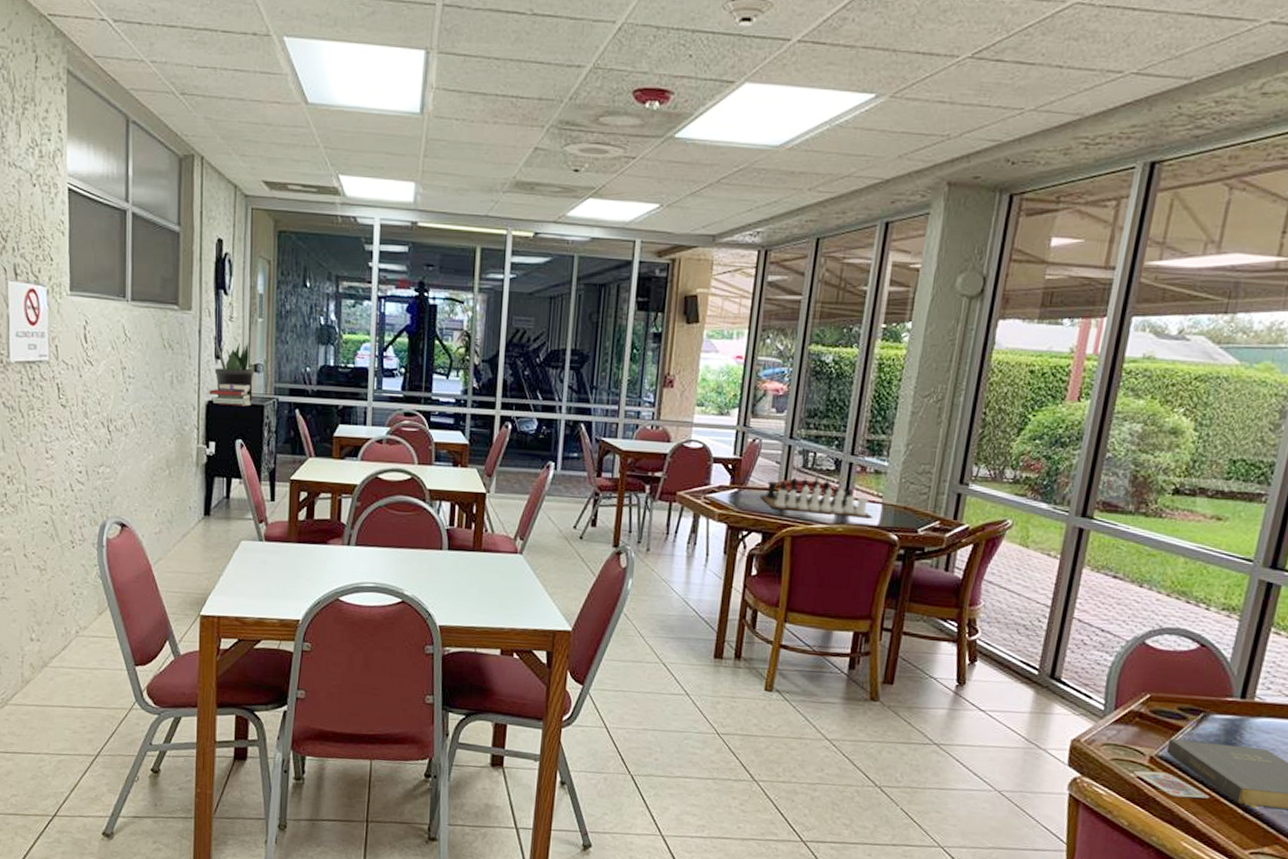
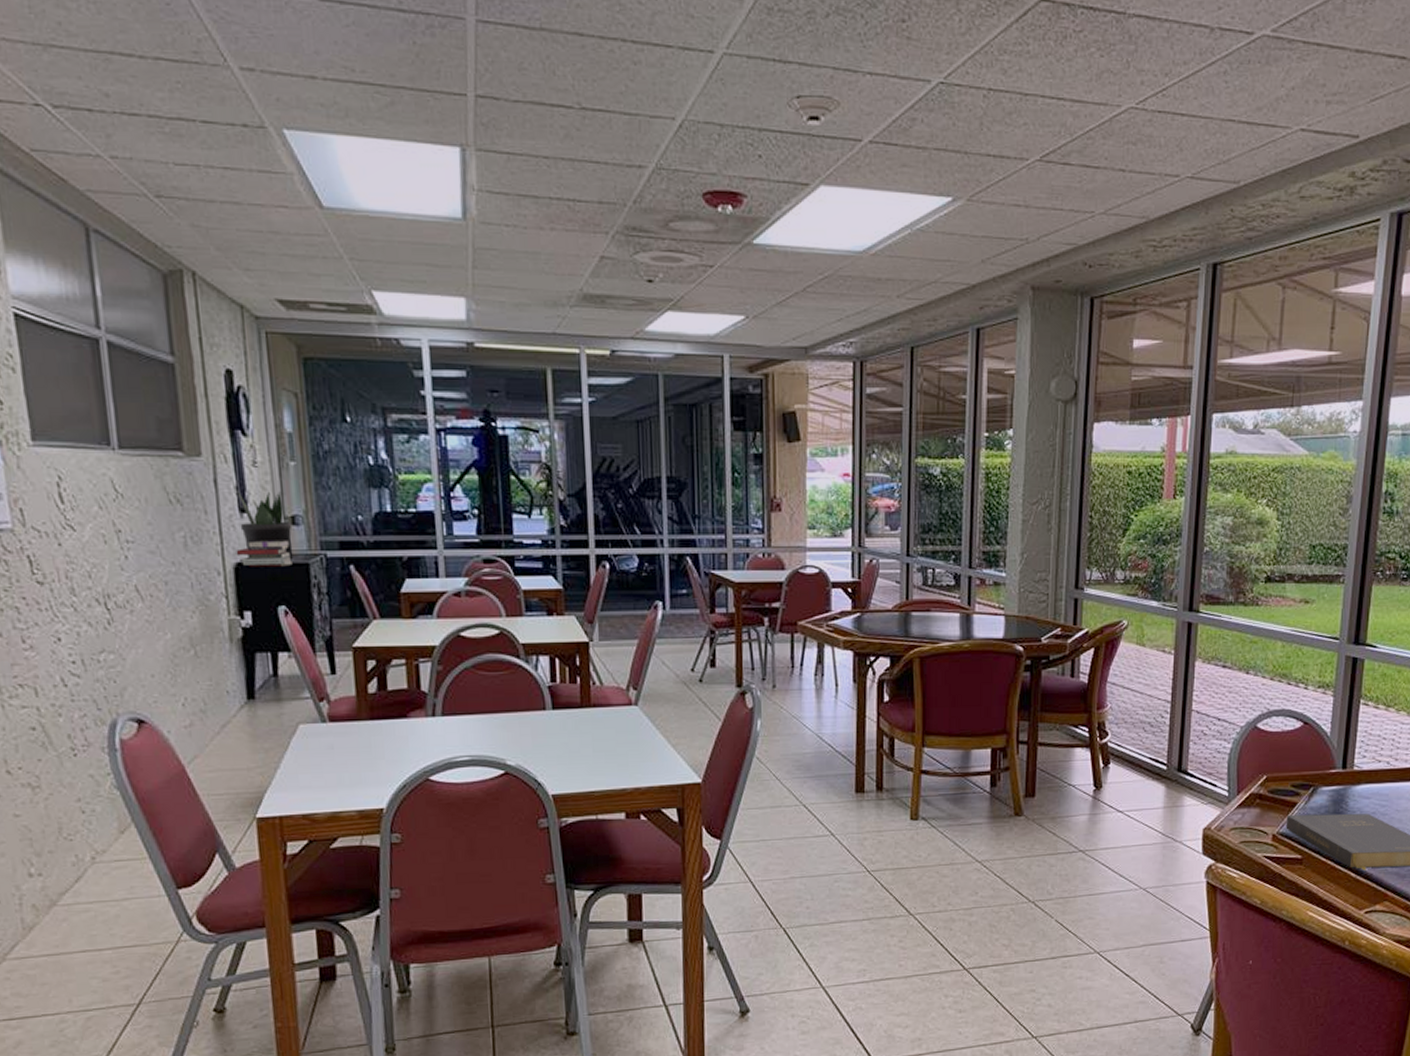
chess set: present [759,477,873,519] -> none [883,594,997,632]
playing card: present [1133,770,1210,799] -> none [1259,848,1327,870]

